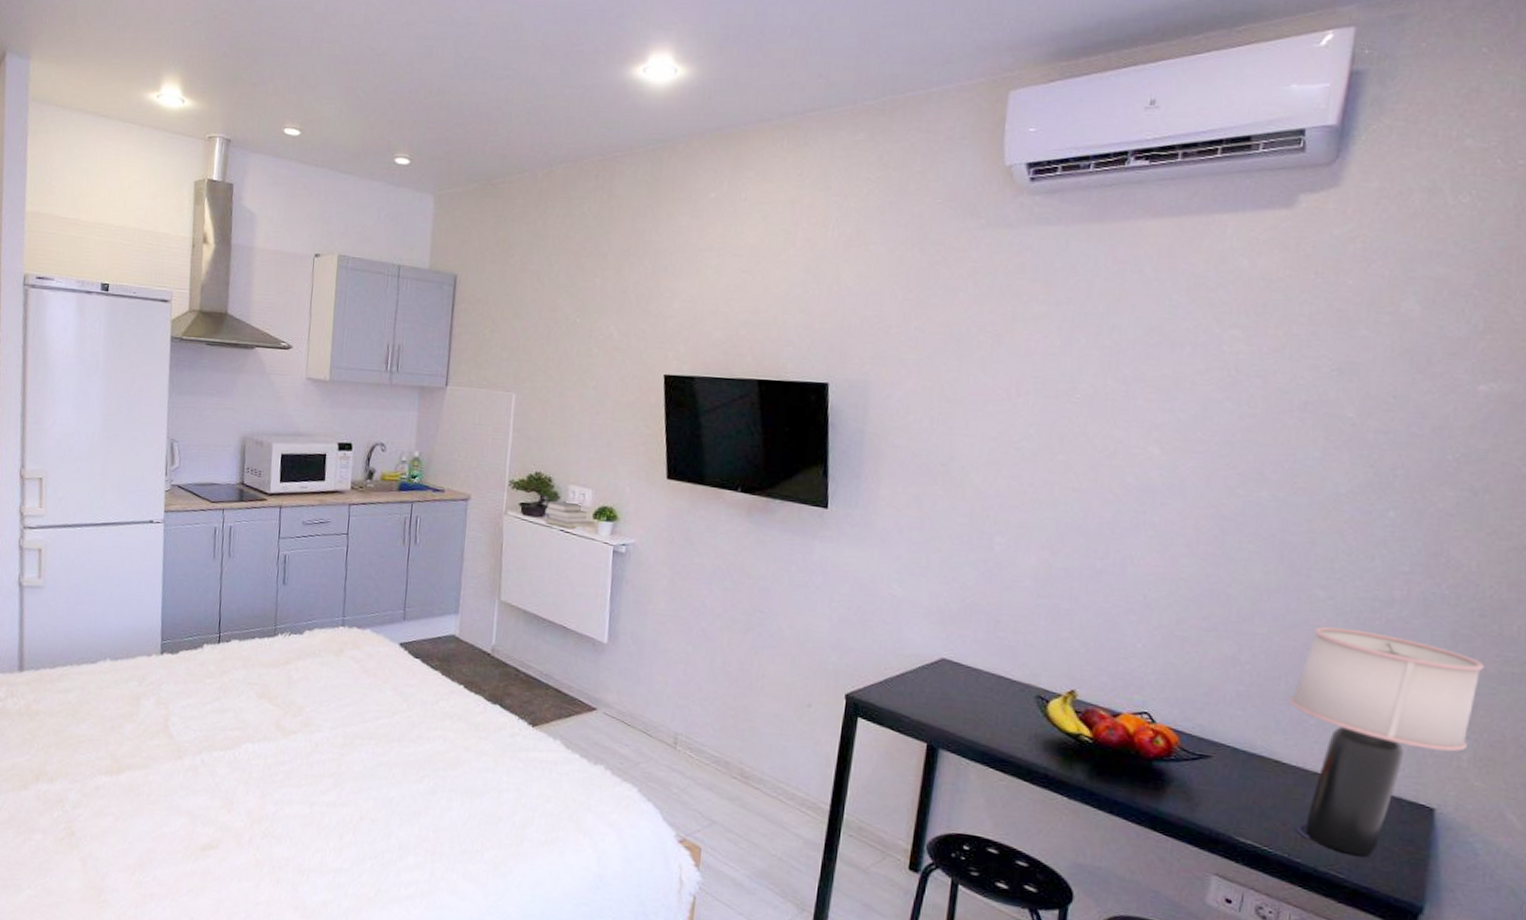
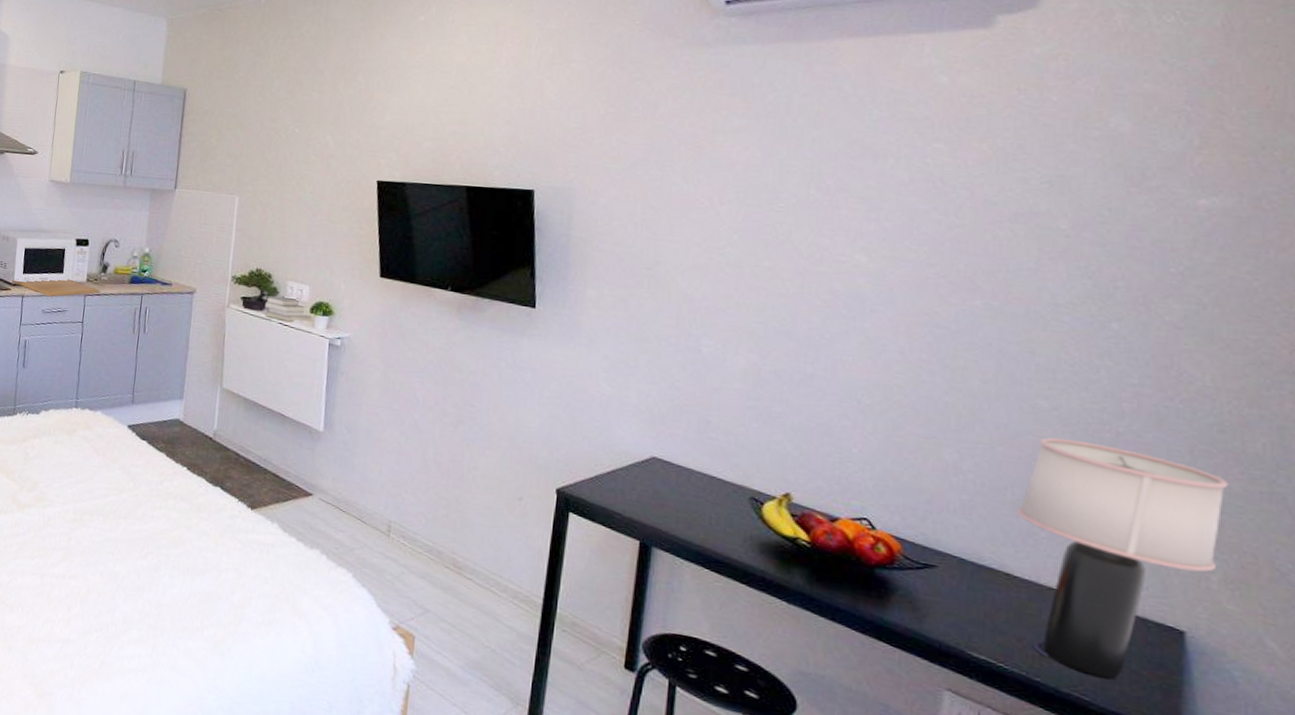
chopping board: none [267,486,367,508] -> present [11,278,101,297]

